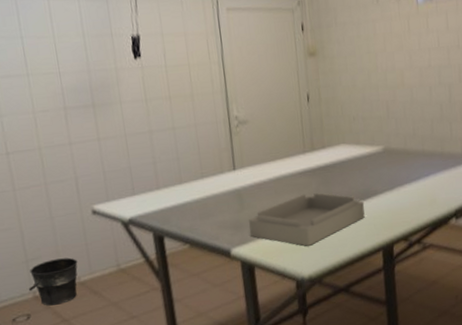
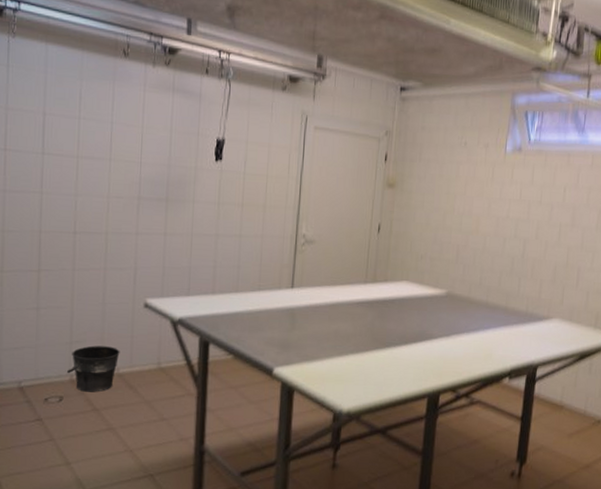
storage tray: present [249,193,365,246] -> none [295,324,418,379]

